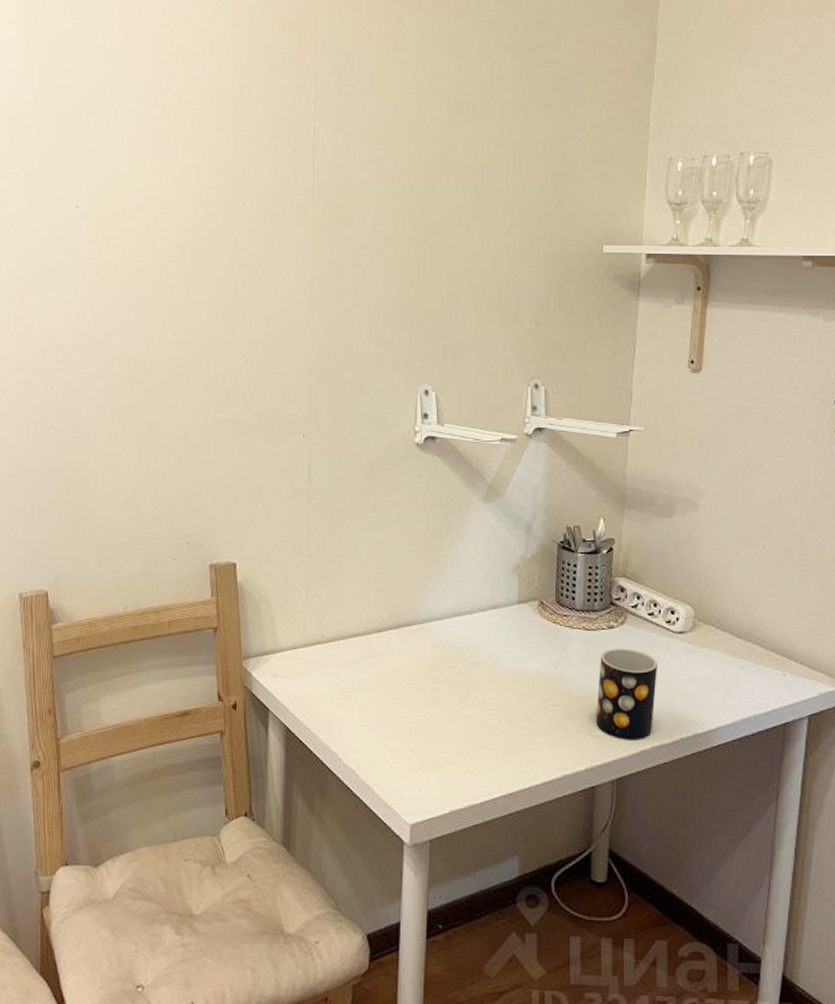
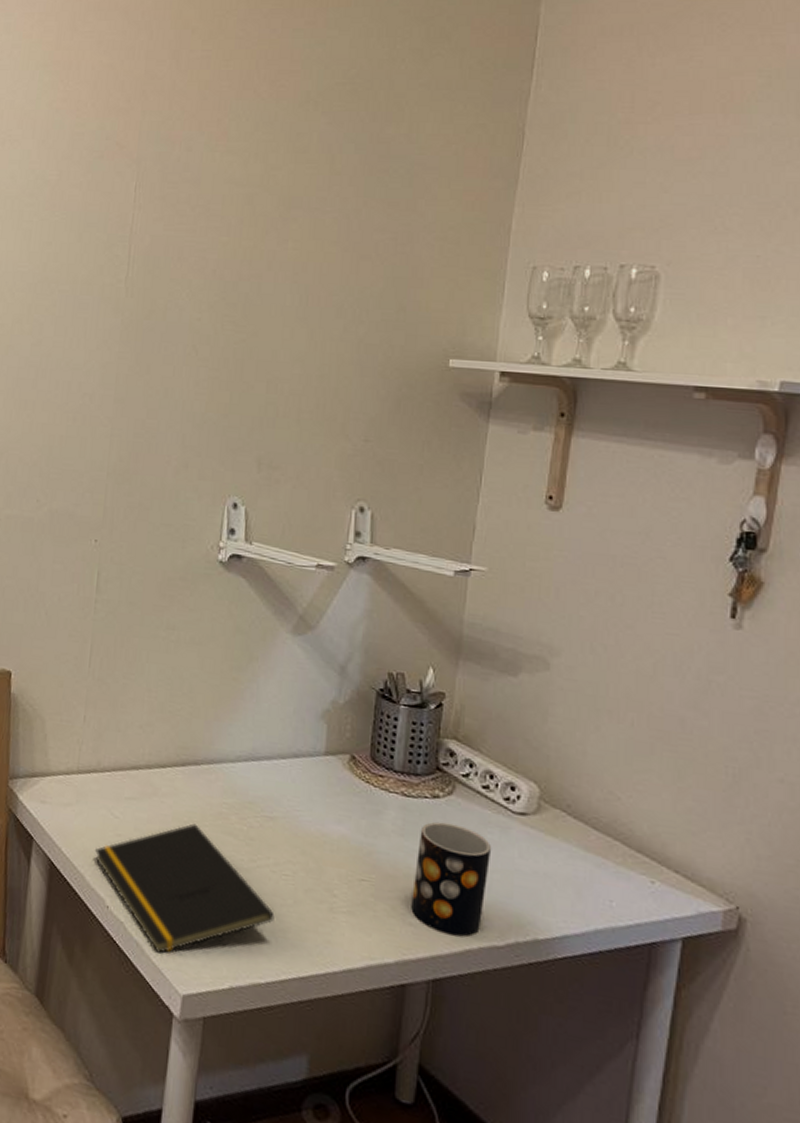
notepad: none [325,677,484,792] -> present [95,823,275,954]

